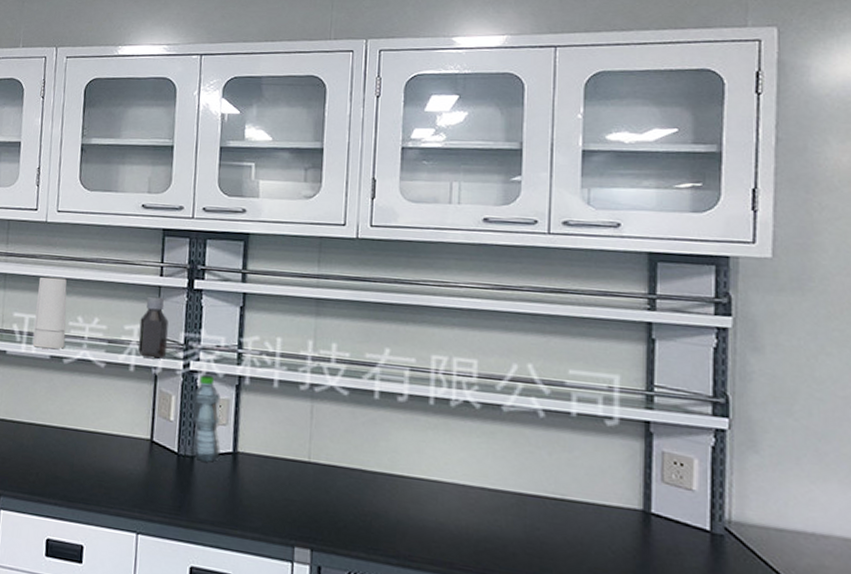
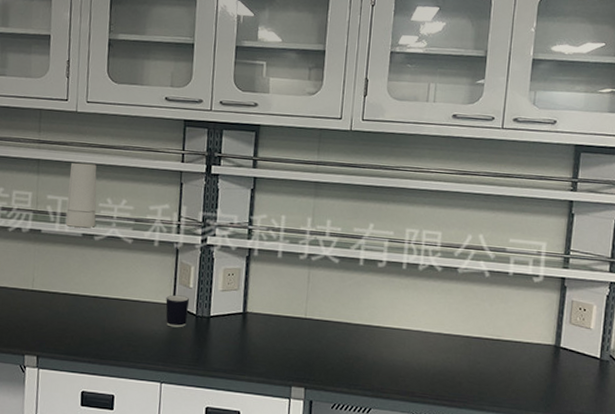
bottle: present [137,296,169,359] -> none [161,180,189,235]
mug: none [142,428,171,468] -> present [165,294,190,328]
water bottle: present [192,375,221,462] -> none [208,248,233,321]

